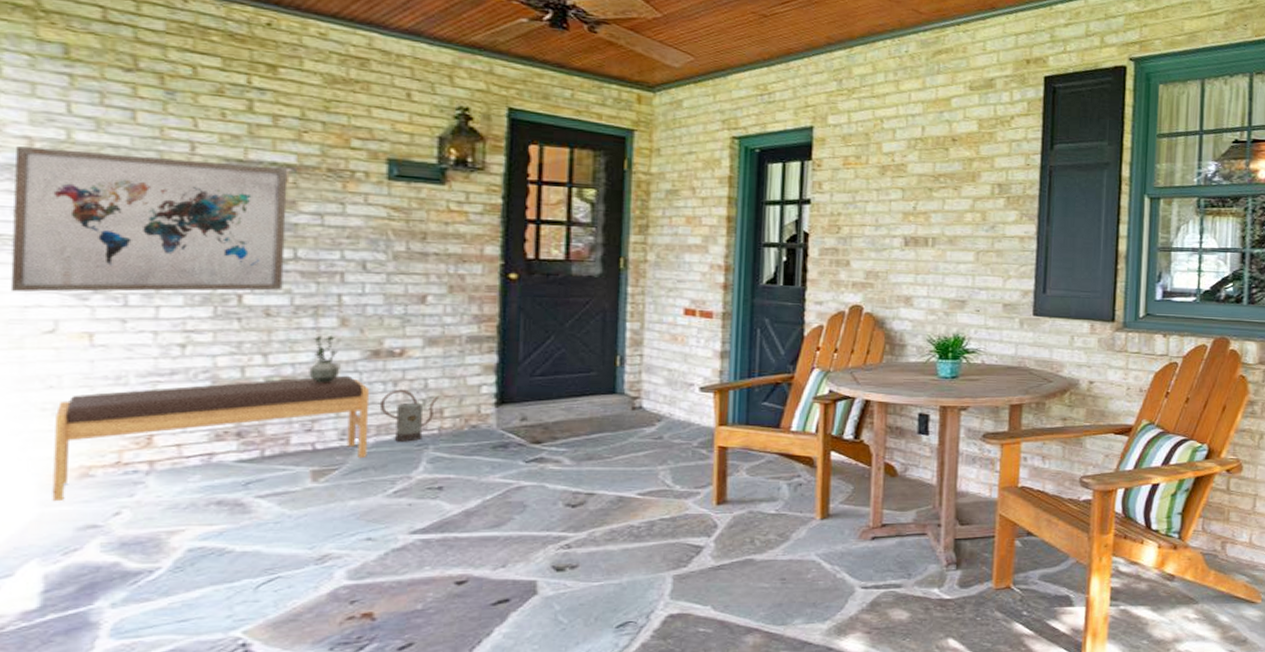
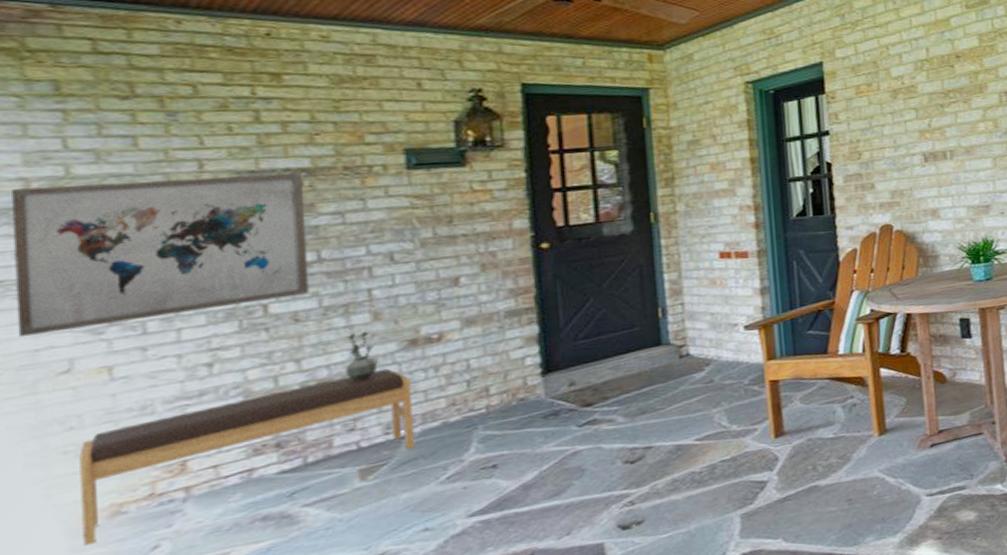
watering can: present [379,389,439,442] -> none [422,373,483,427]

